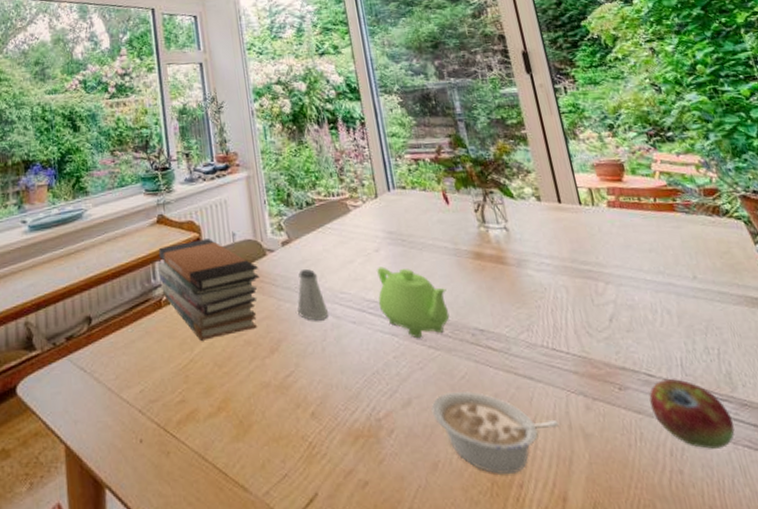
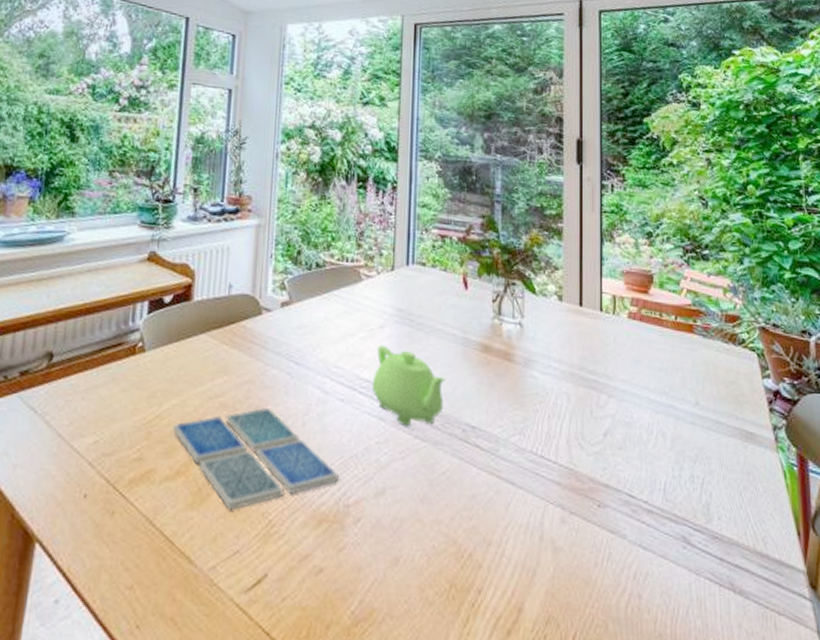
book stack: present [158,239,260,341] -> none [138,285,252,397]
drink coaster: none [207,338,366,438] -> present [173,407,339,511]
saltshaker: present [297,269,329,321] -> none [284,336,317,393]
legume: present [431,391,560,474] -> none [404,487,531,578]
fruit: present [649,379,735,449] -> none [626,502,700,578]

